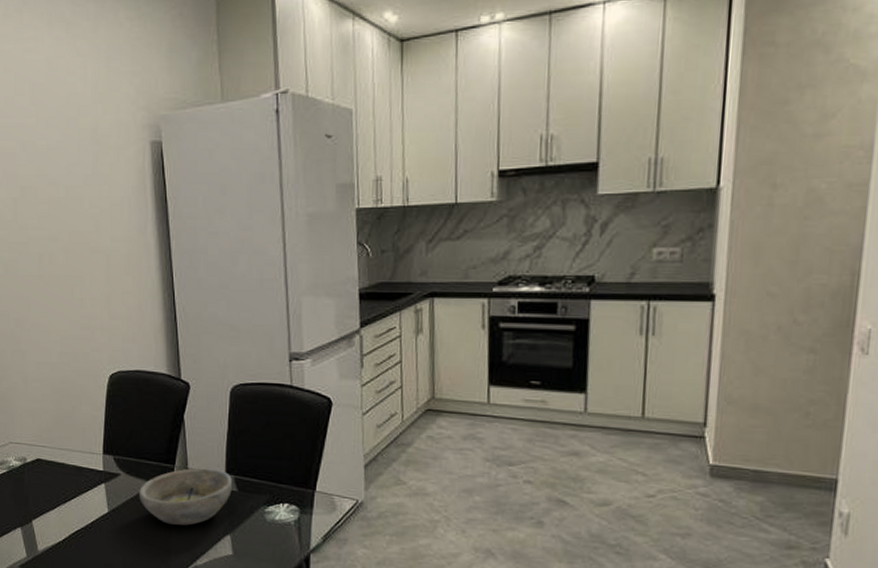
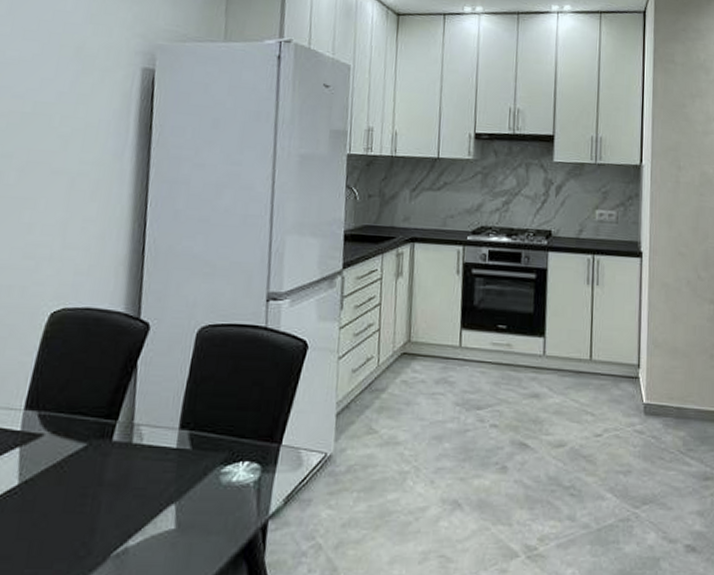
bowl: present [139,468,232,526] -> none [64,423,186,496]

